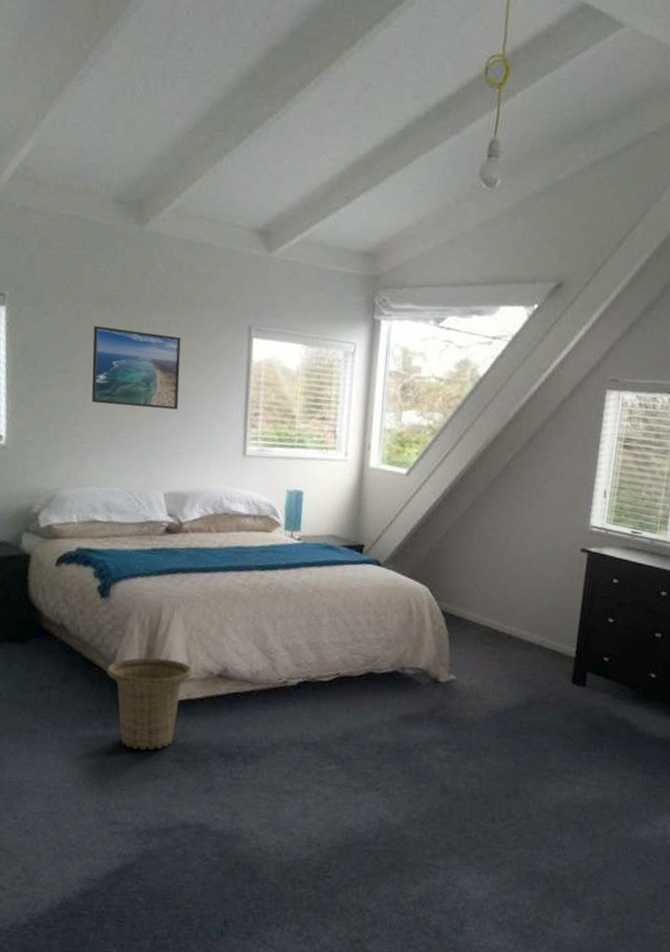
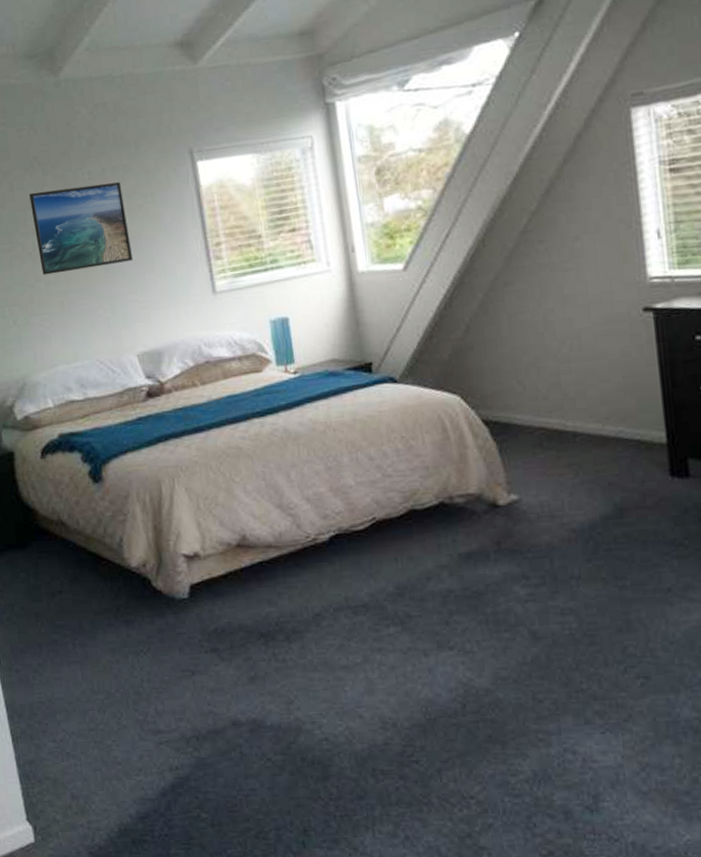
basket: present [107,657,193,751] -> none [116,537,208,645]

